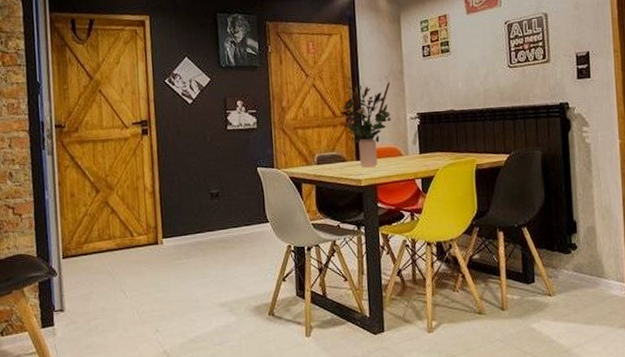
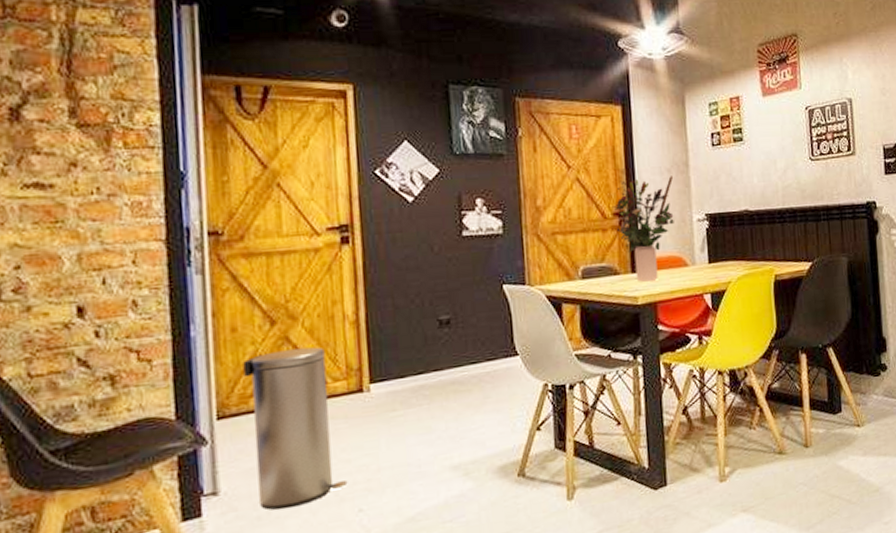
pedal bin: none [78,210,148,325] -> present [243,347,348,510]

